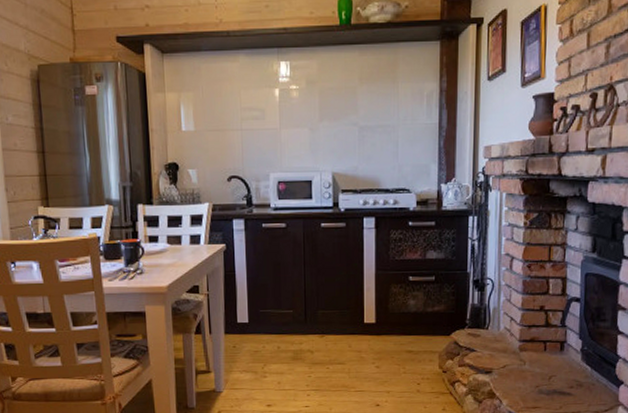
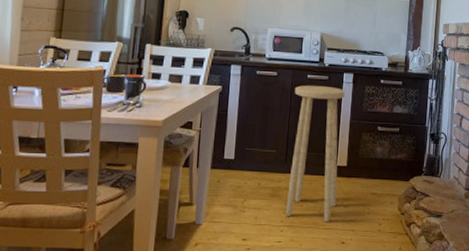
stool: none [307,234,367,384] -> present [285,85,345,222]

